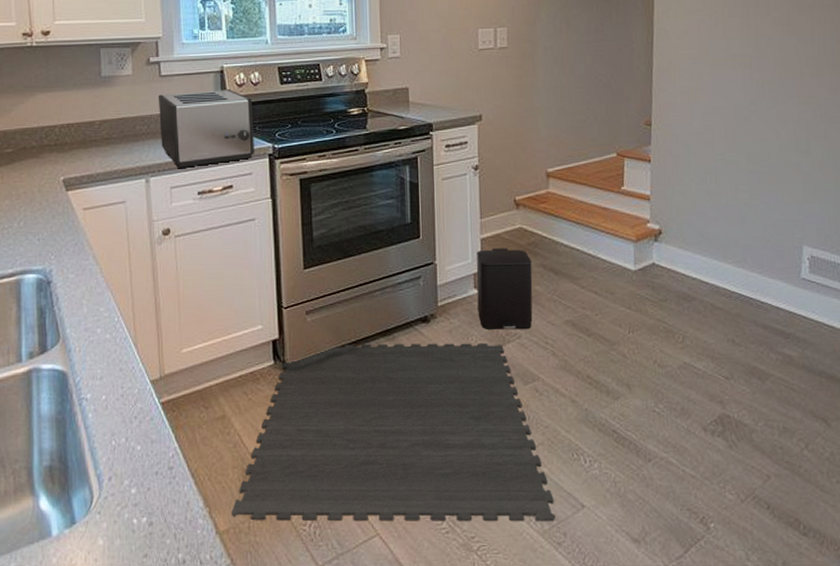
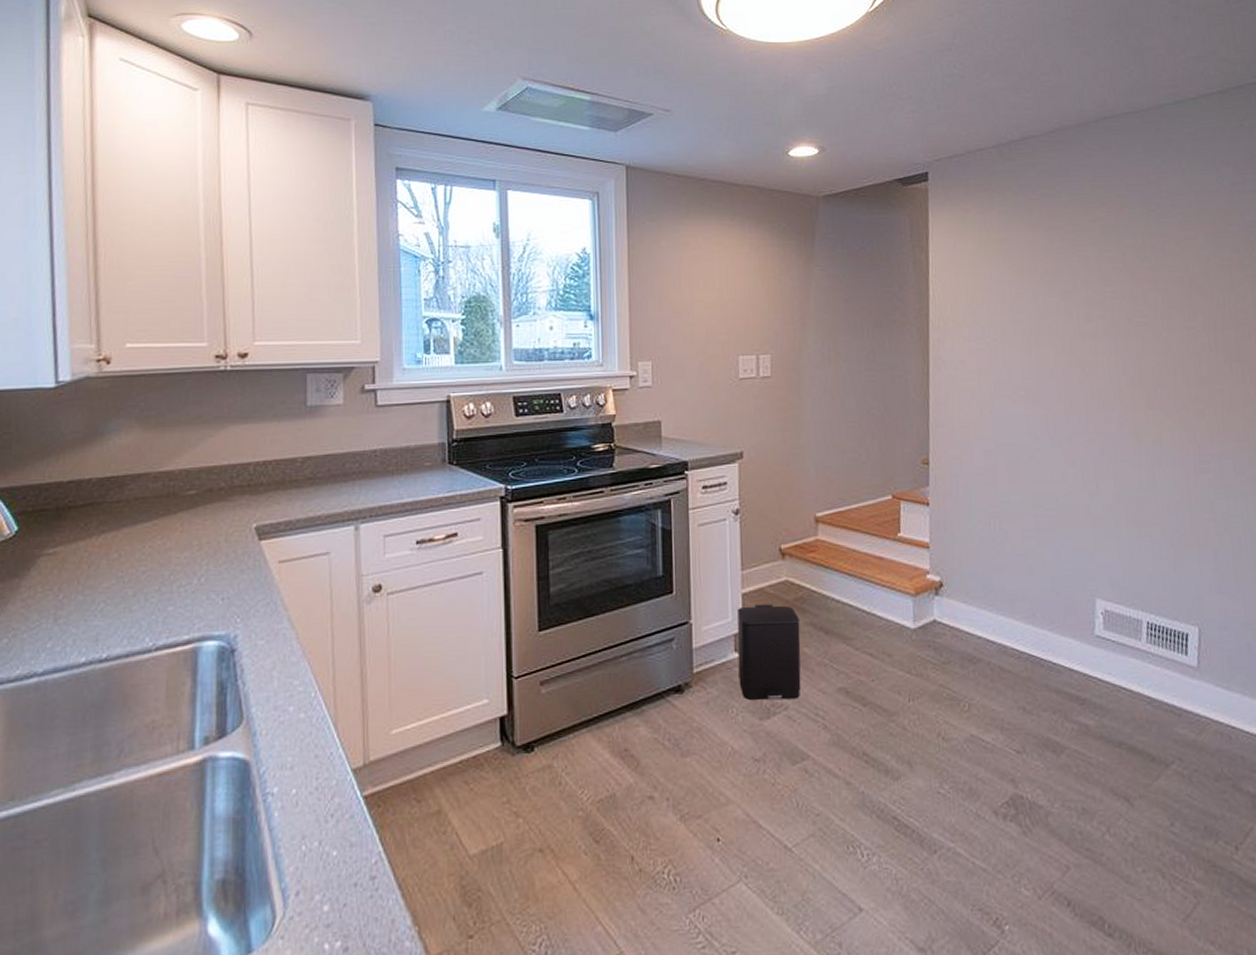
toaster: present [158,89,254,168] -> none [372,422,484,513]
floor mat: present [232,342,556,522] -> none [446,715,830,941]

